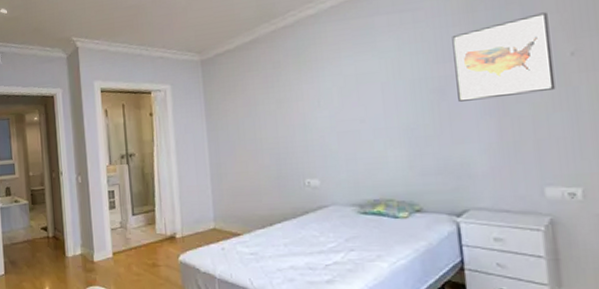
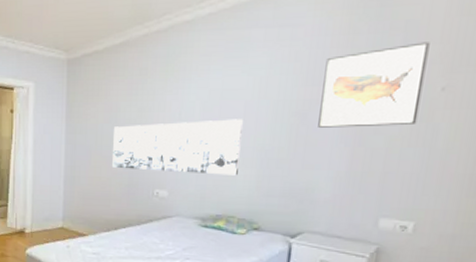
wall art: none [255,100,388,161] -> present [112,119,243,176]

